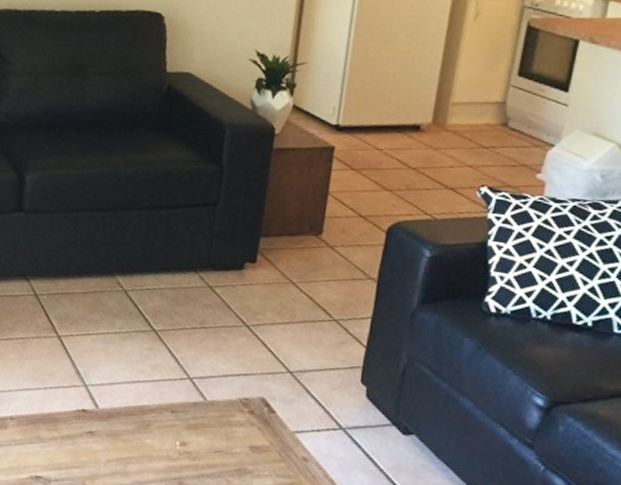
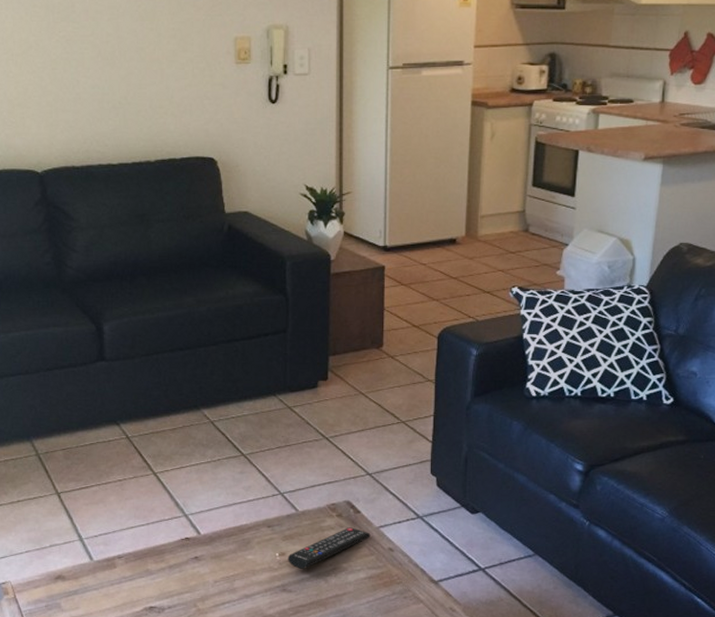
remote control: none [188,427,284,465] -> present [288,527,371,570]

